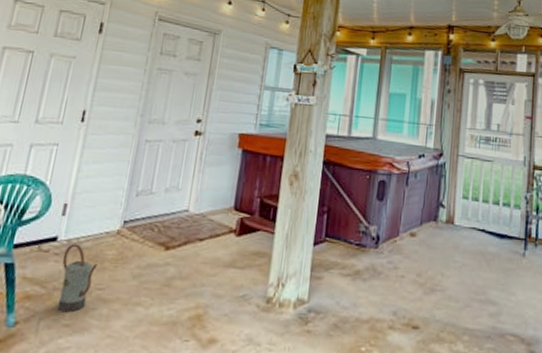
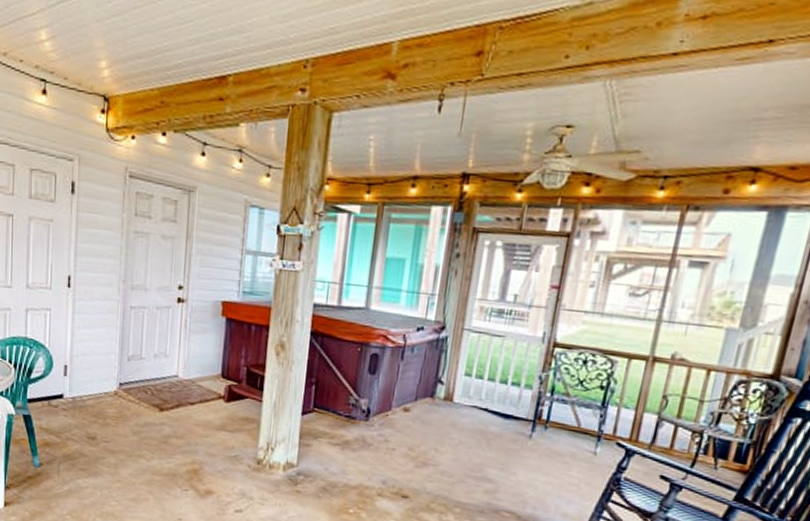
watering can: present [57,243,98,313] -> none [70,401,101,459]

